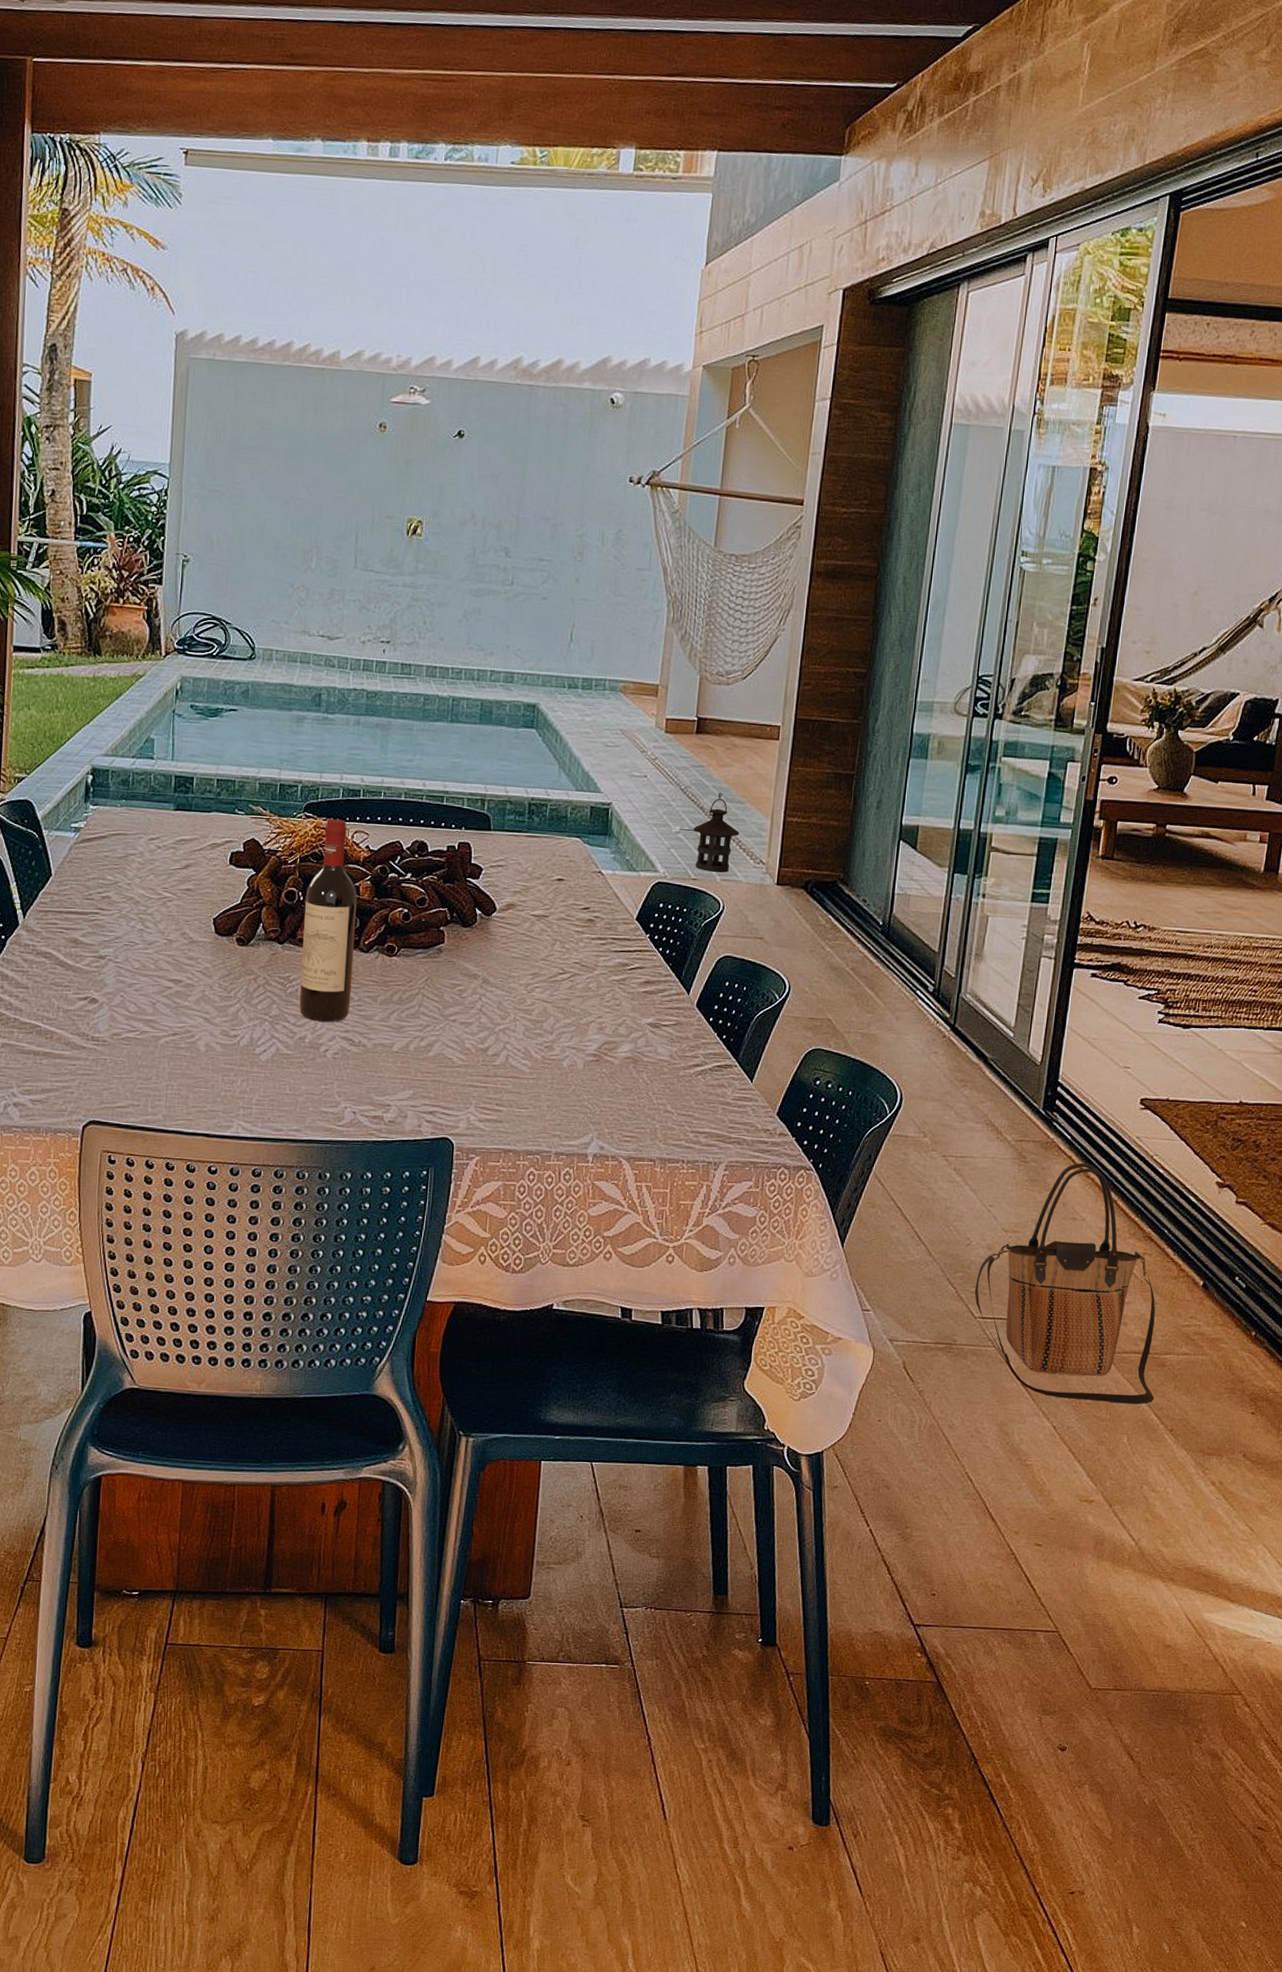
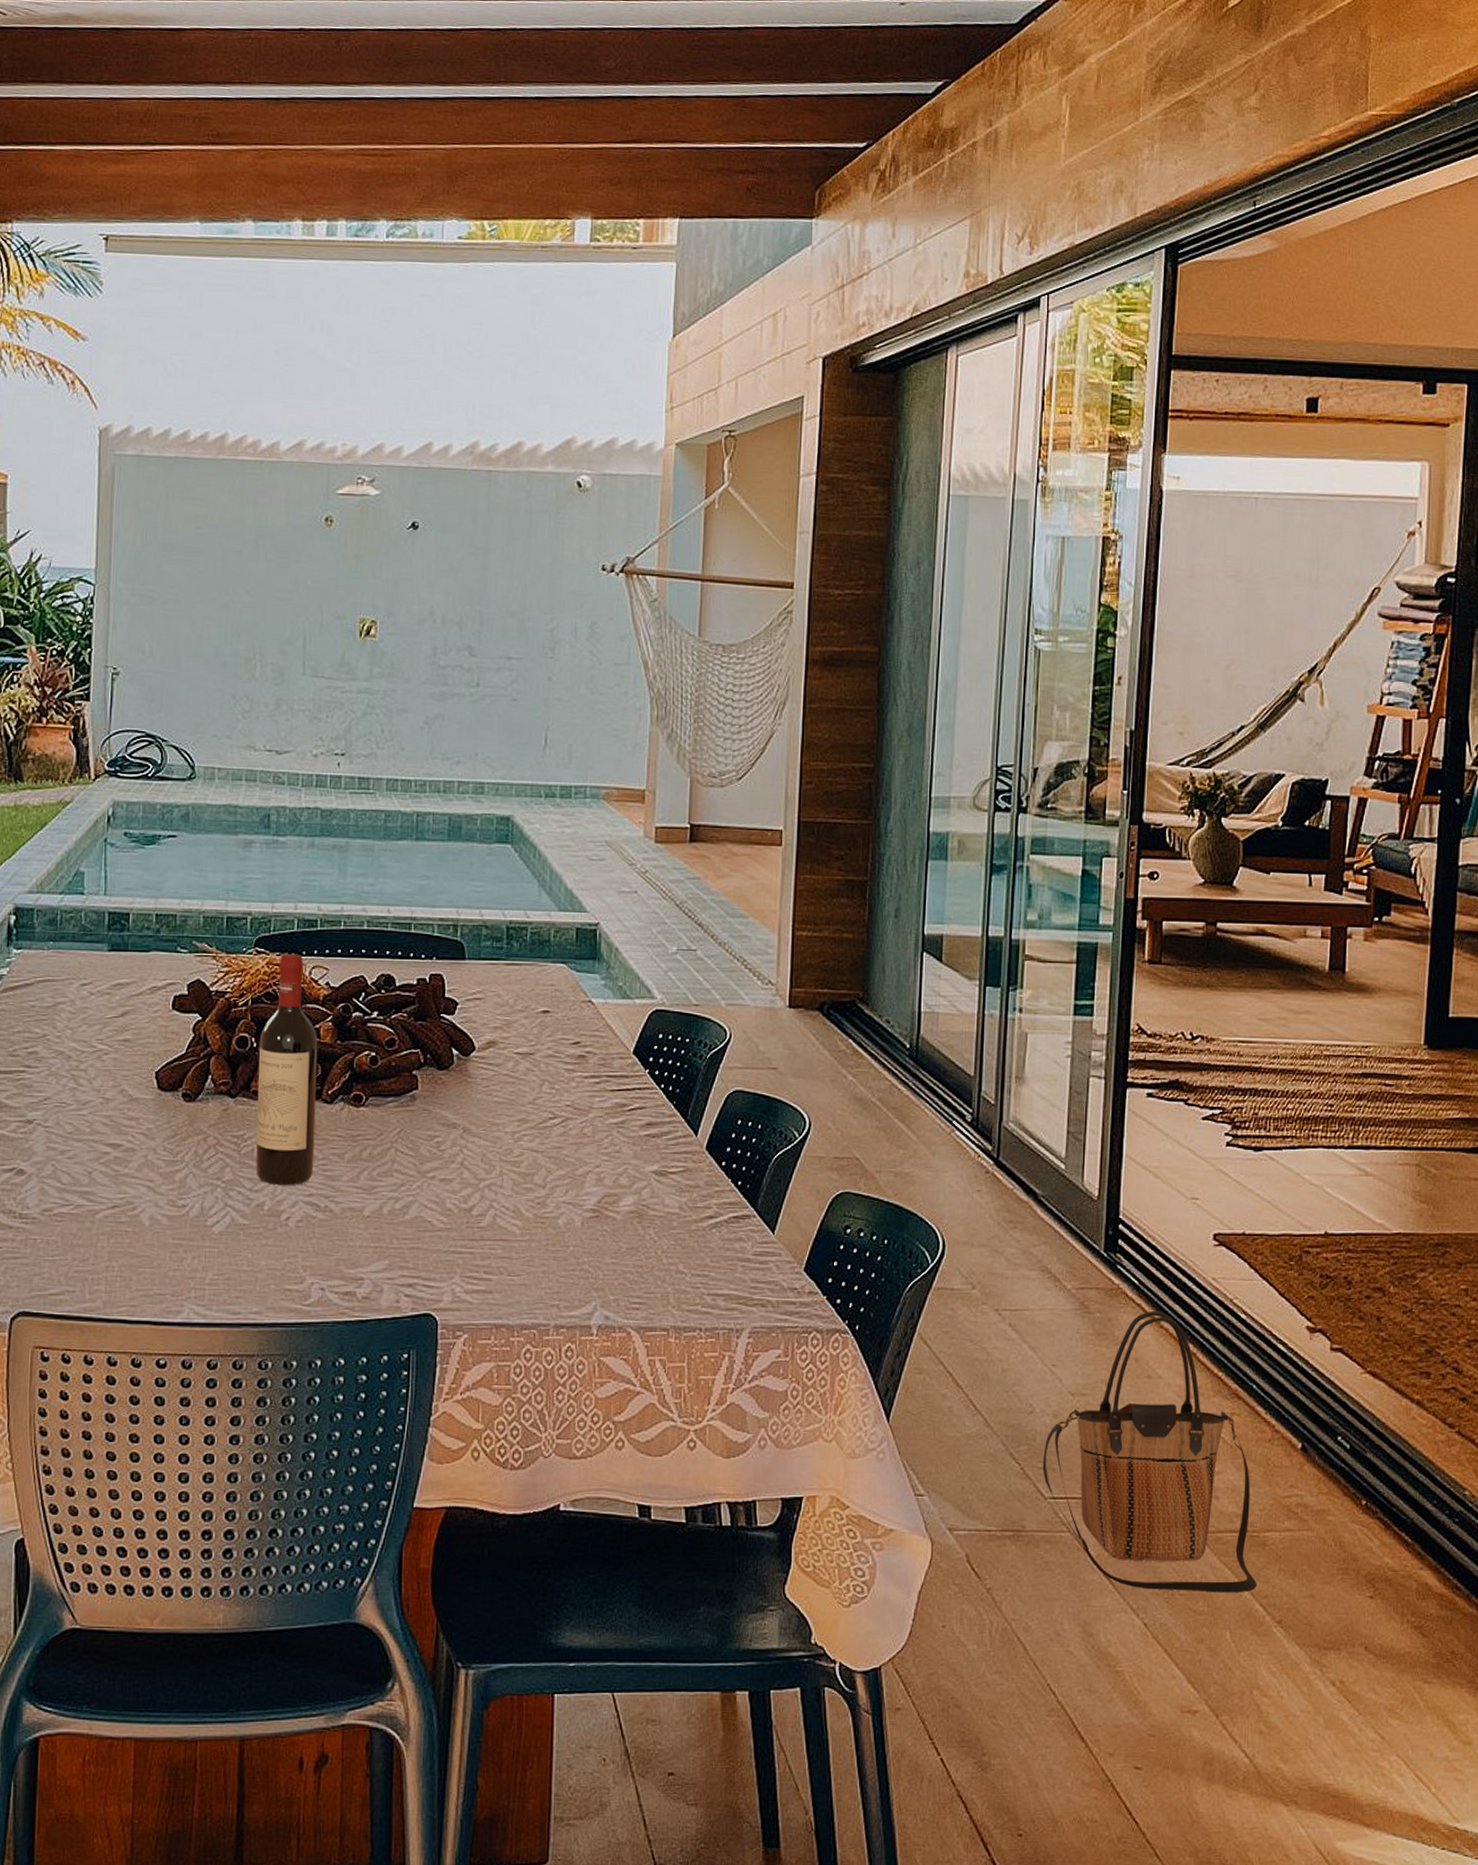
lantern: present [693,792,740,873] -> none [692,906,744,996]

